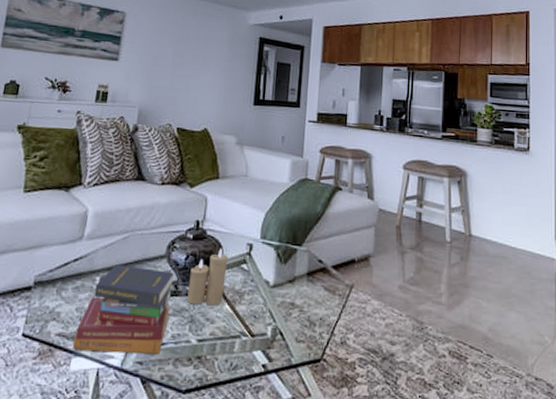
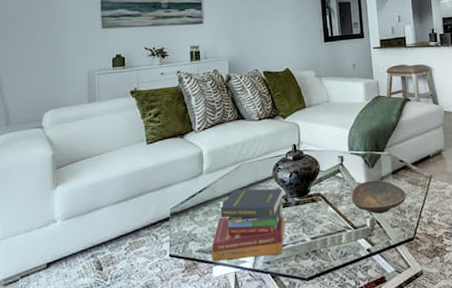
candle: present [187,248,228,306] -> none [295,163,326,212]
decorative bowl: none [254,278,320,322] -> present [351,179,406,214]

